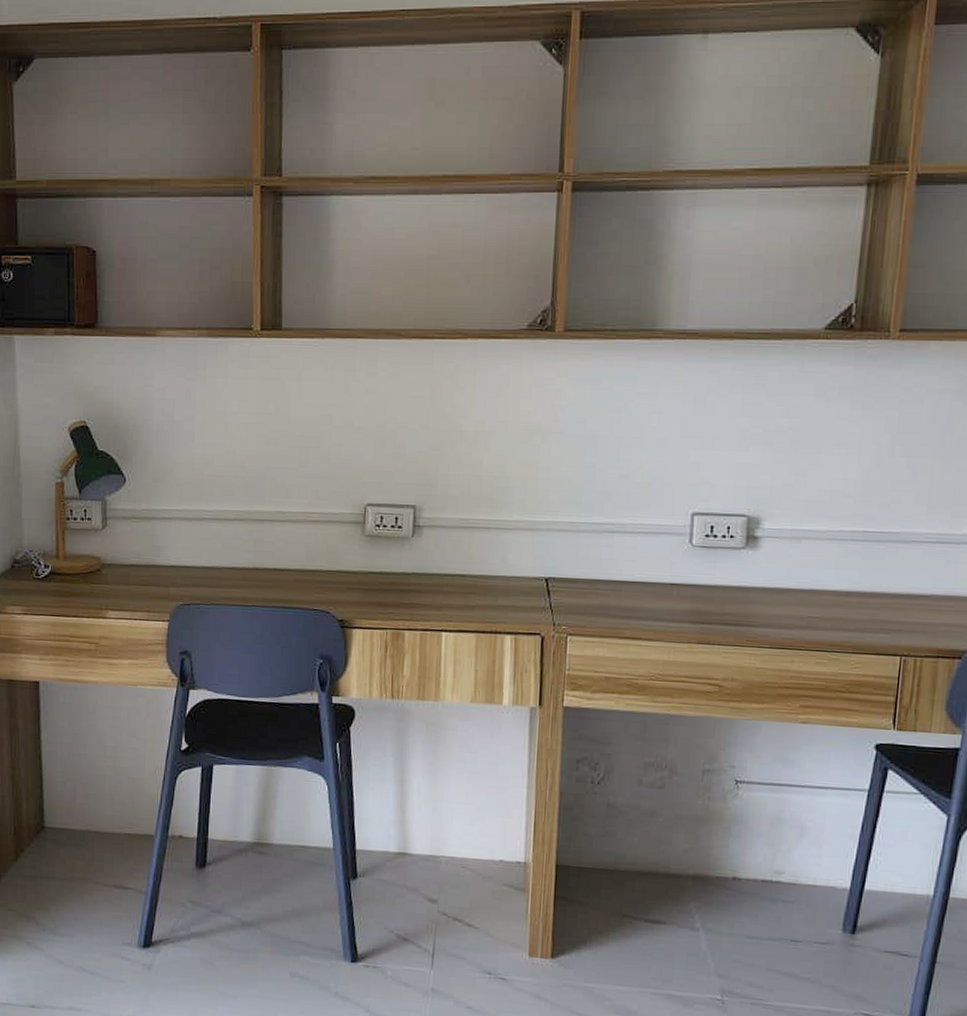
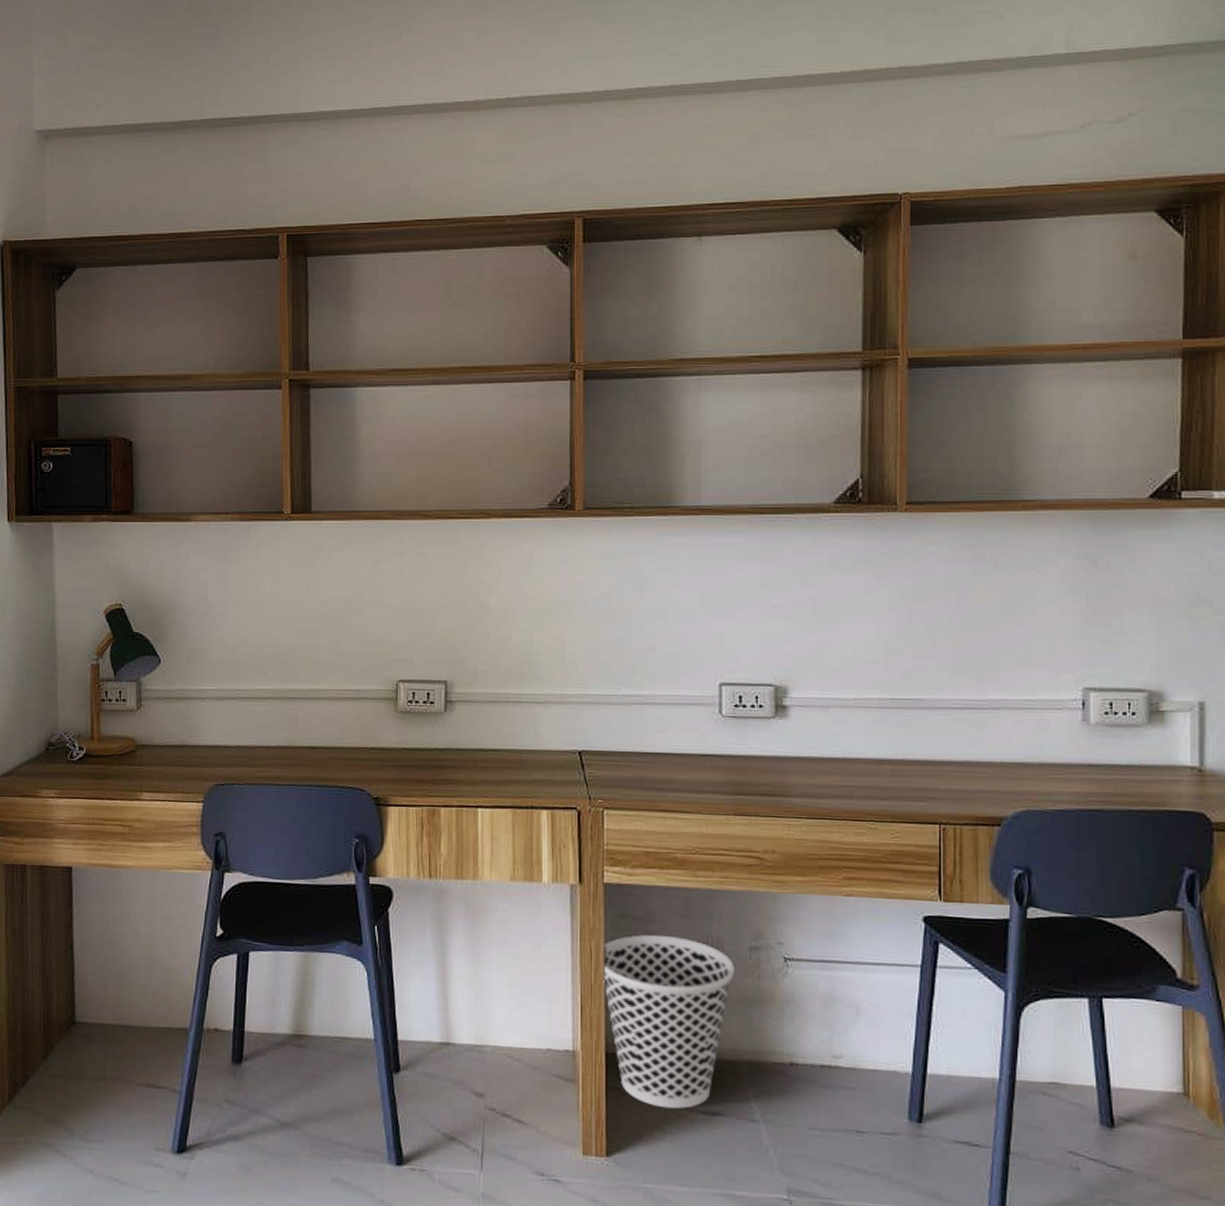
wastebasket: none [556,756,687,917] -> present [602,934,735,1109]

